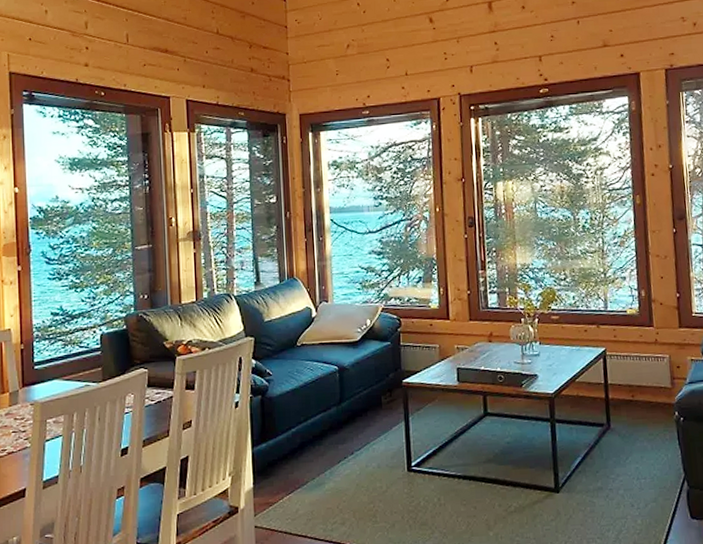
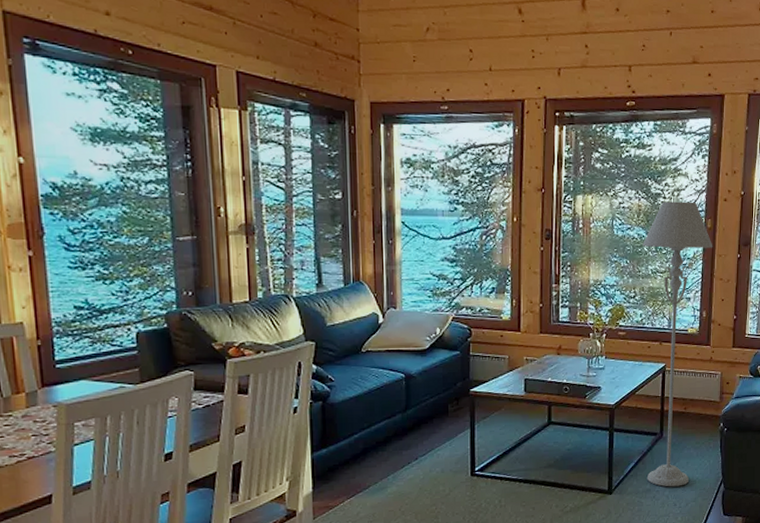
floor lamp: none [569,179,645,485] -> present [643,201,713,487]

